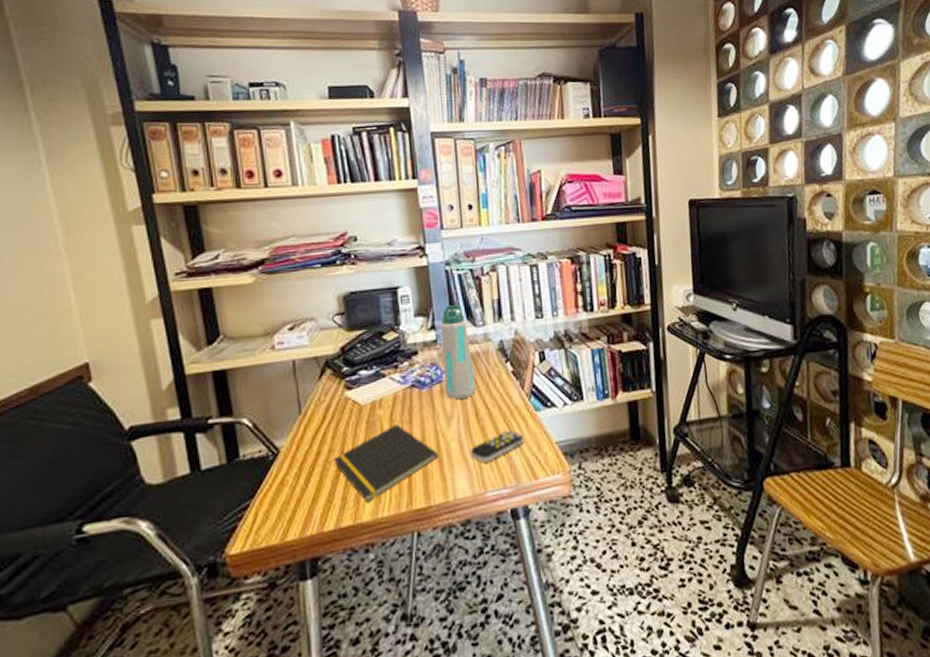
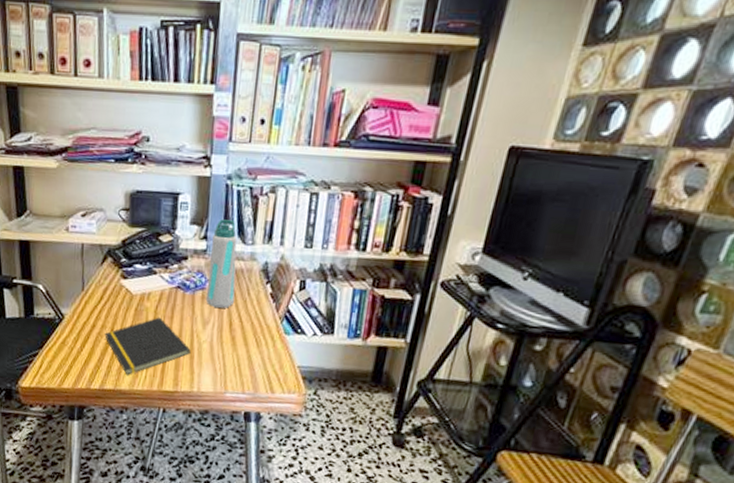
remote control: present [471,430,524,462] -> none [219,345,269,368]

